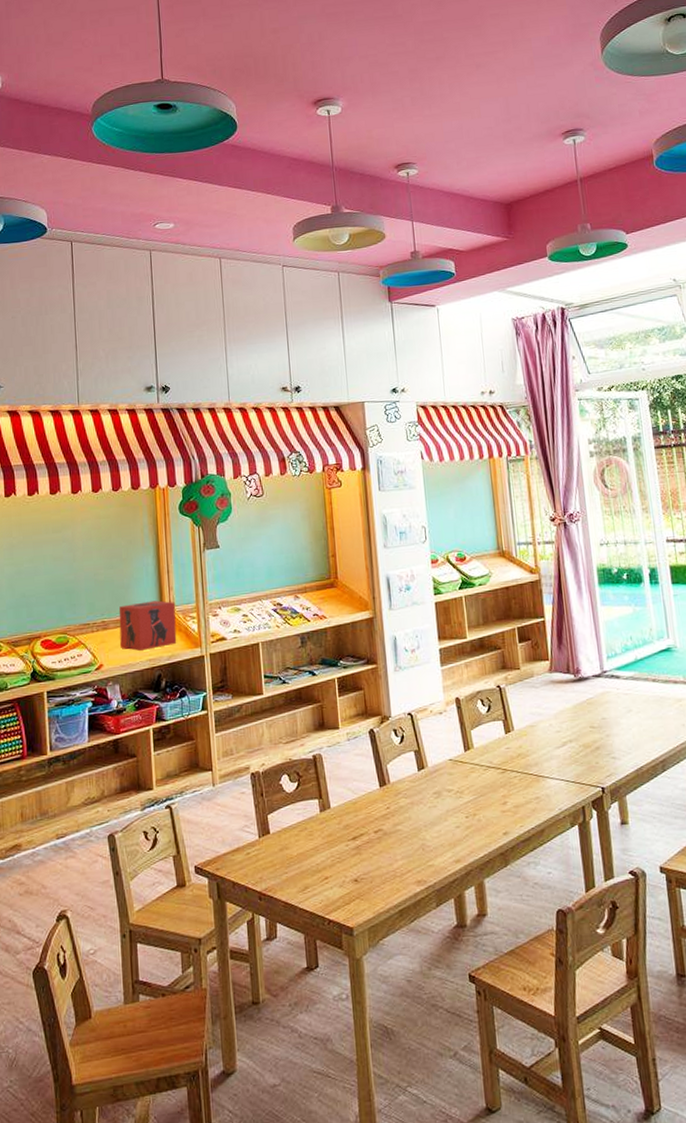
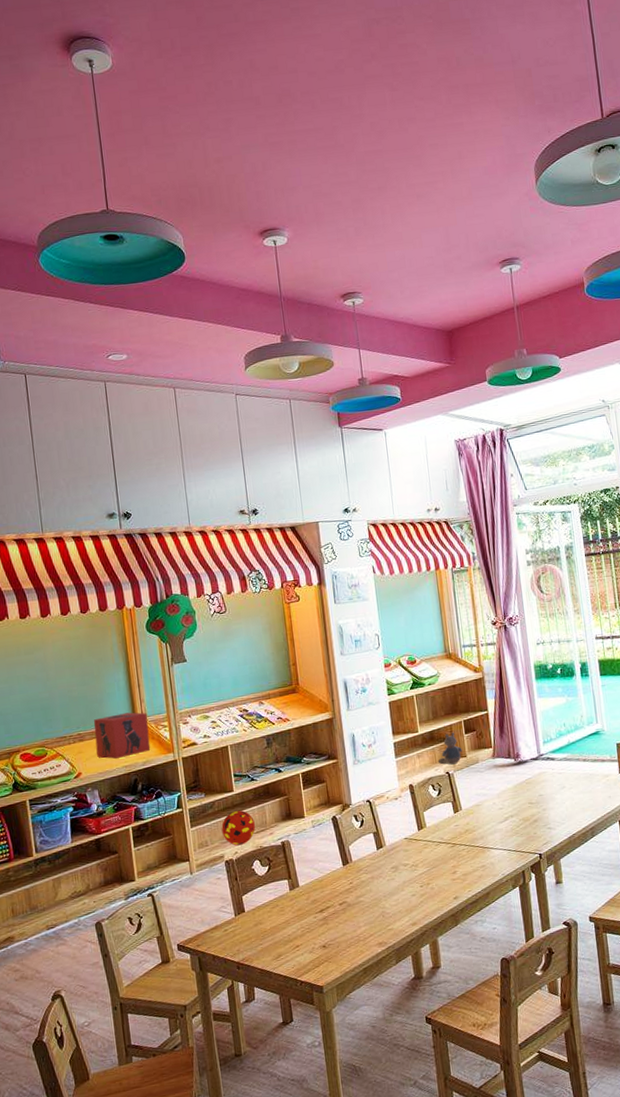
ball: none [248,716,285,756] -> present [221,810,256,846]
stuffed animal: none [489,641,515,678] -> present [438,733,462,765]

